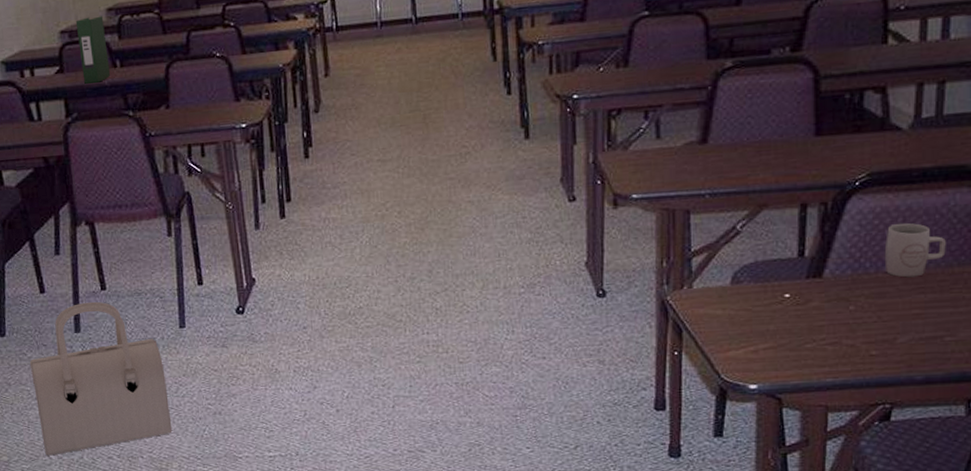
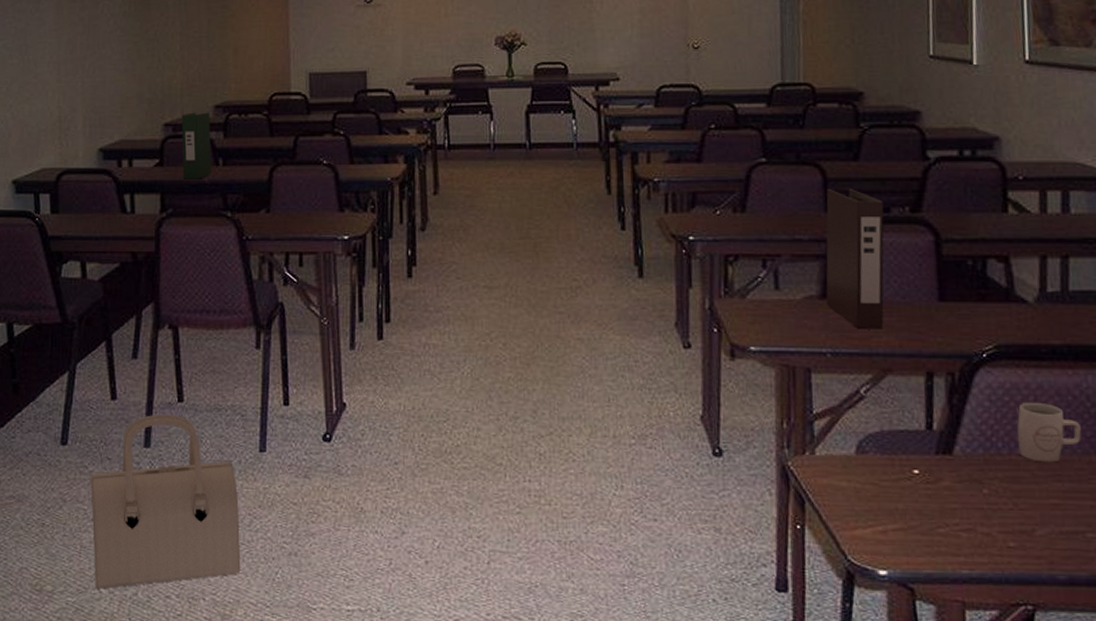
binder: none [705,33,765,169] -> present [826,188,884,329]

